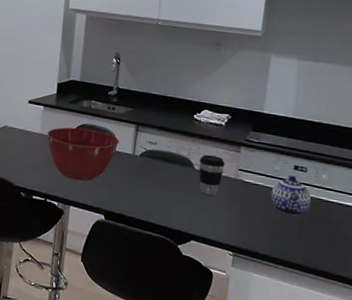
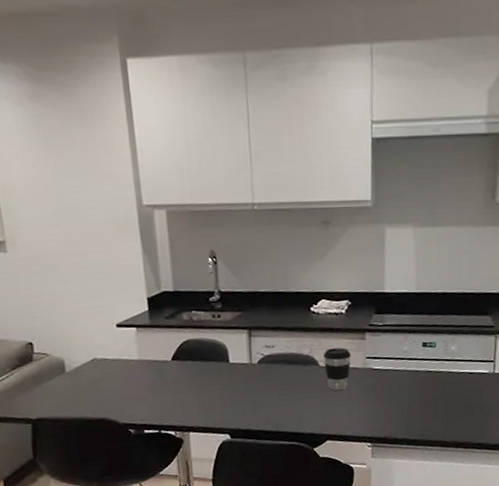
mixing bowl: present [46,127,119,181] -> none [146,344,232,404]
teapot: present [271,175,311,216] -> none [402,353,443,394]

